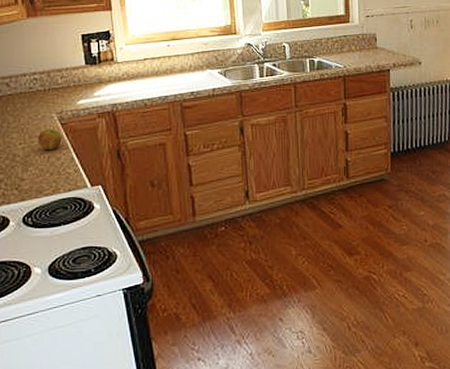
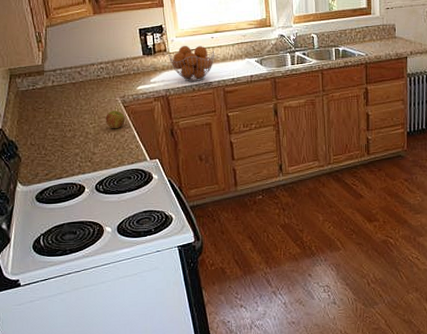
fruit basket: none [115,53,171,95] -> present [167,45,215,81]

